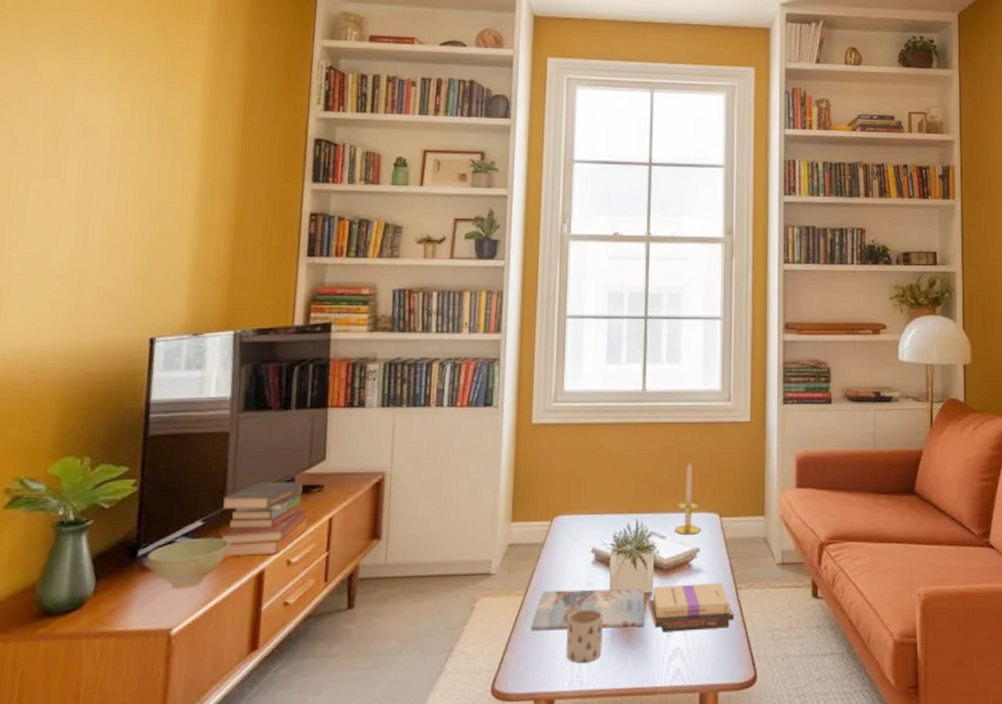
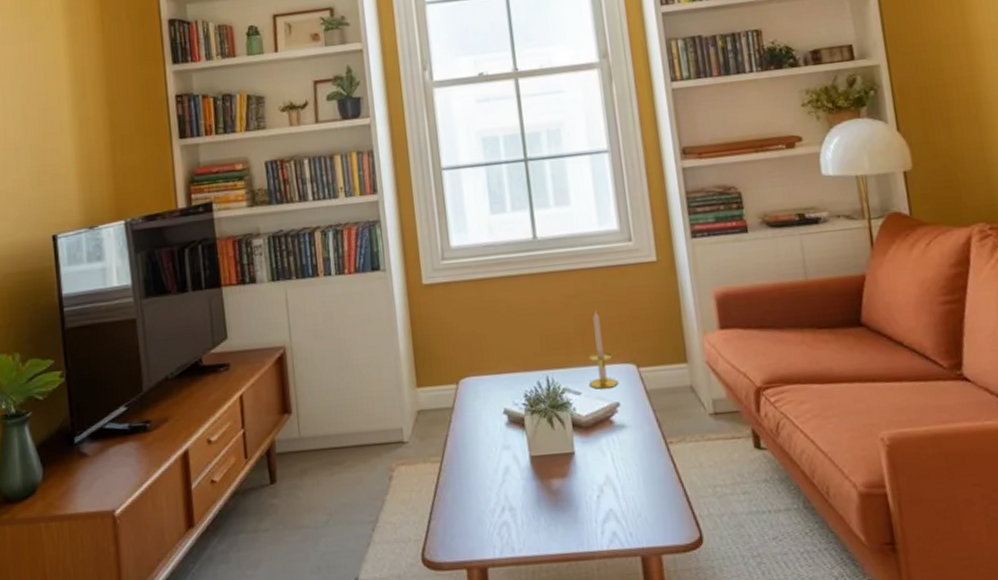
bowl: present [147,537,231,590] -> none [83,421,154,473]
books: present [220,481,307,557] -> none [140,362,221,439]
magazine: present [530,588,646,630] -> none [452,448,571,497]
mug: present [566,608,603,663] -> none [488,472,530,529]
books: present [648,583,735,632] -> none [571,438,670,494]

